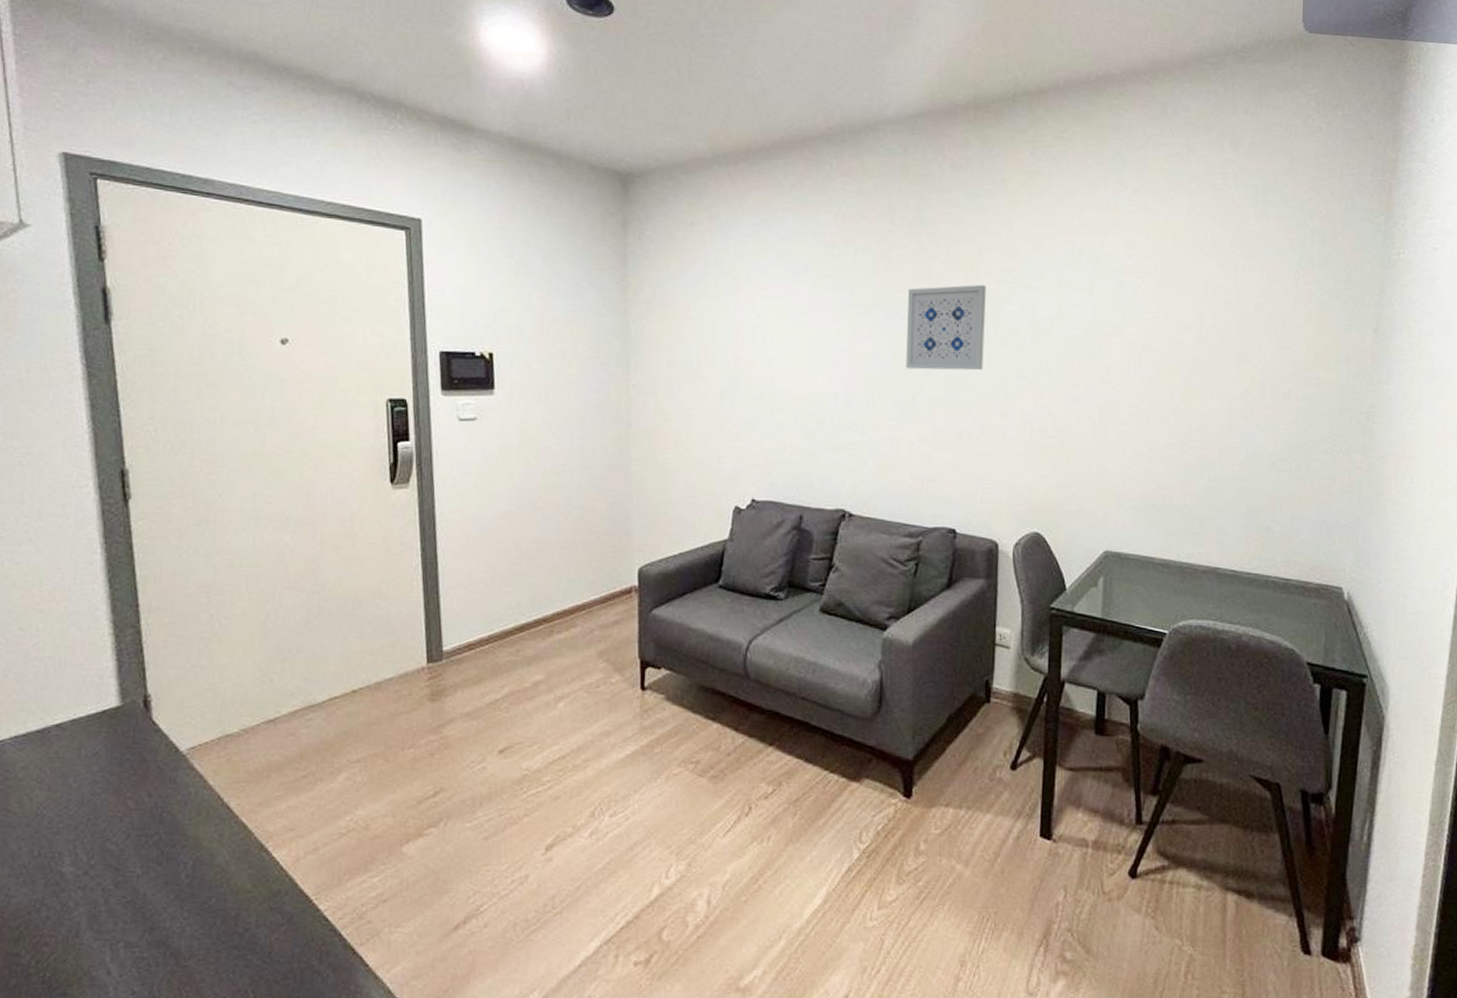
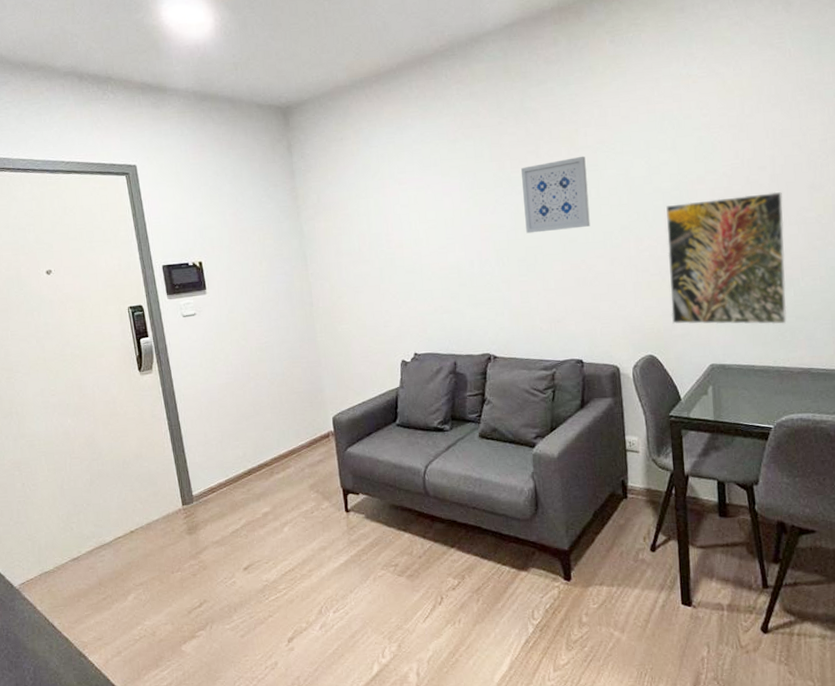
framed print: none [1065,355,1207,512] -> present [666,191,787,325]

